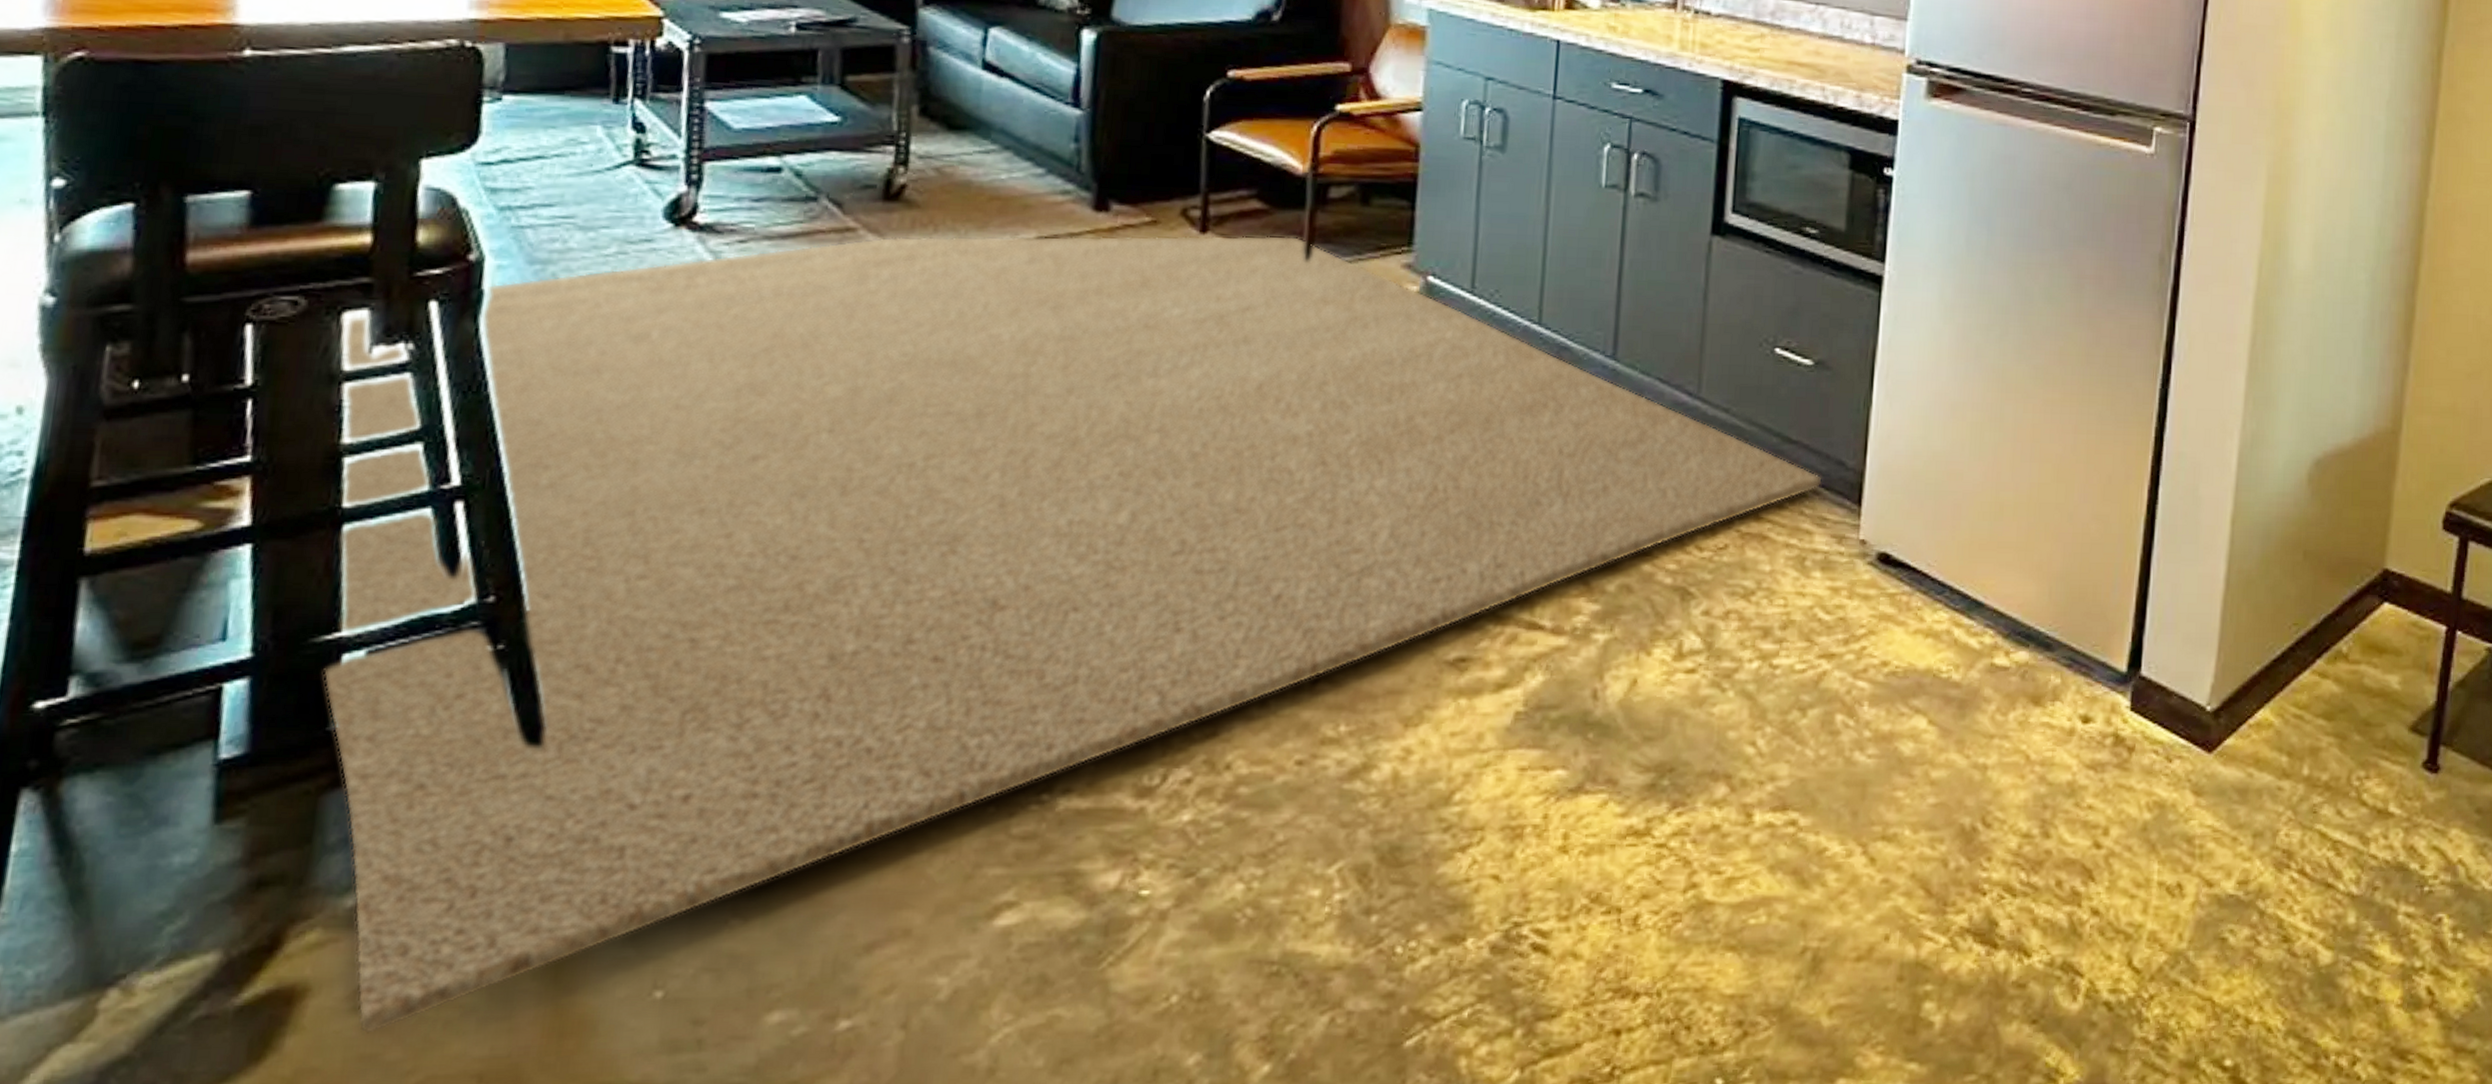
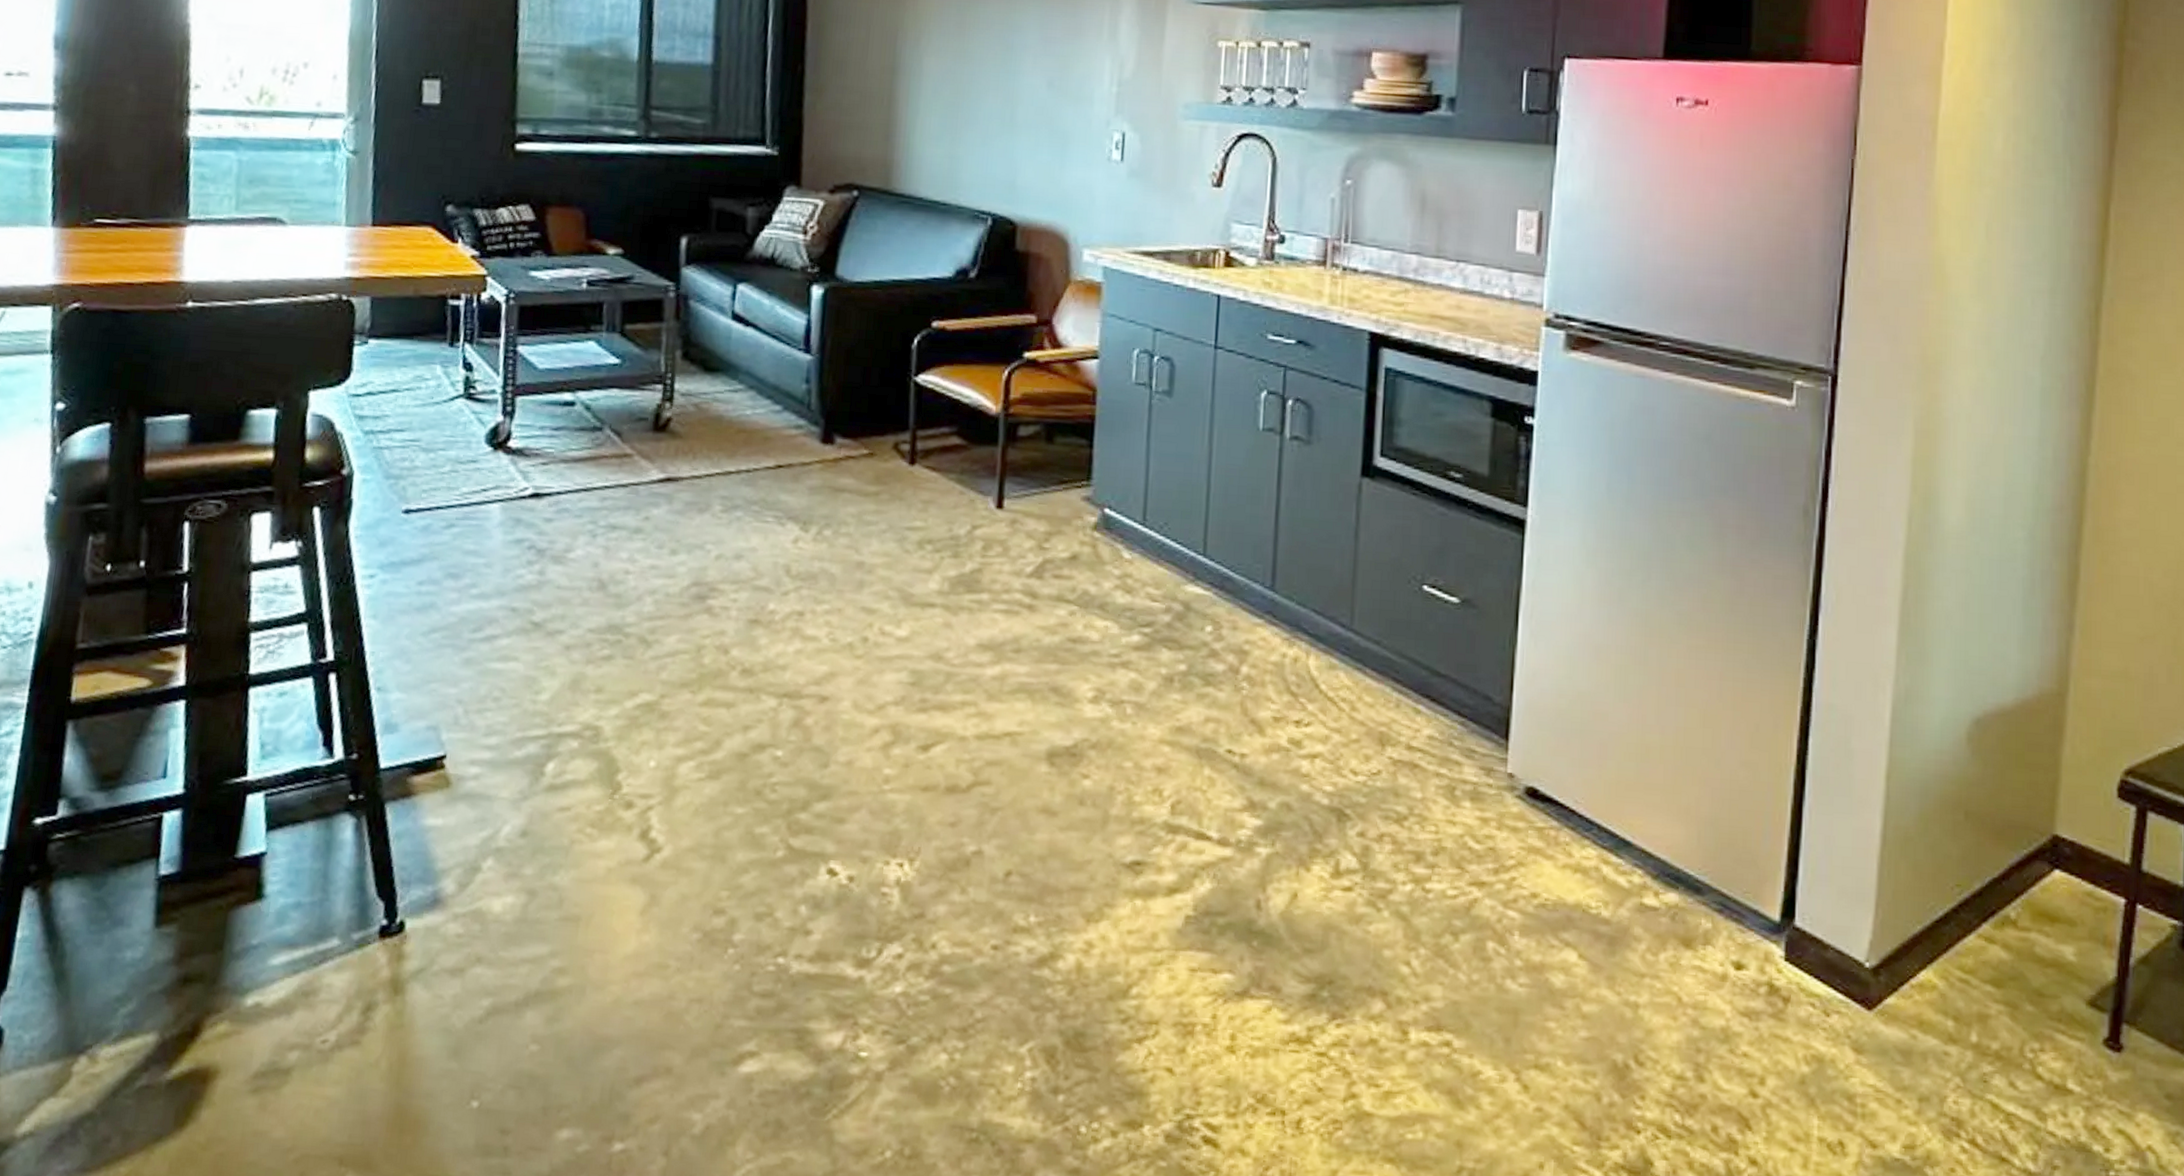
rug: present [323,235,1822,1034] -> none [233,462,1470,1114]

